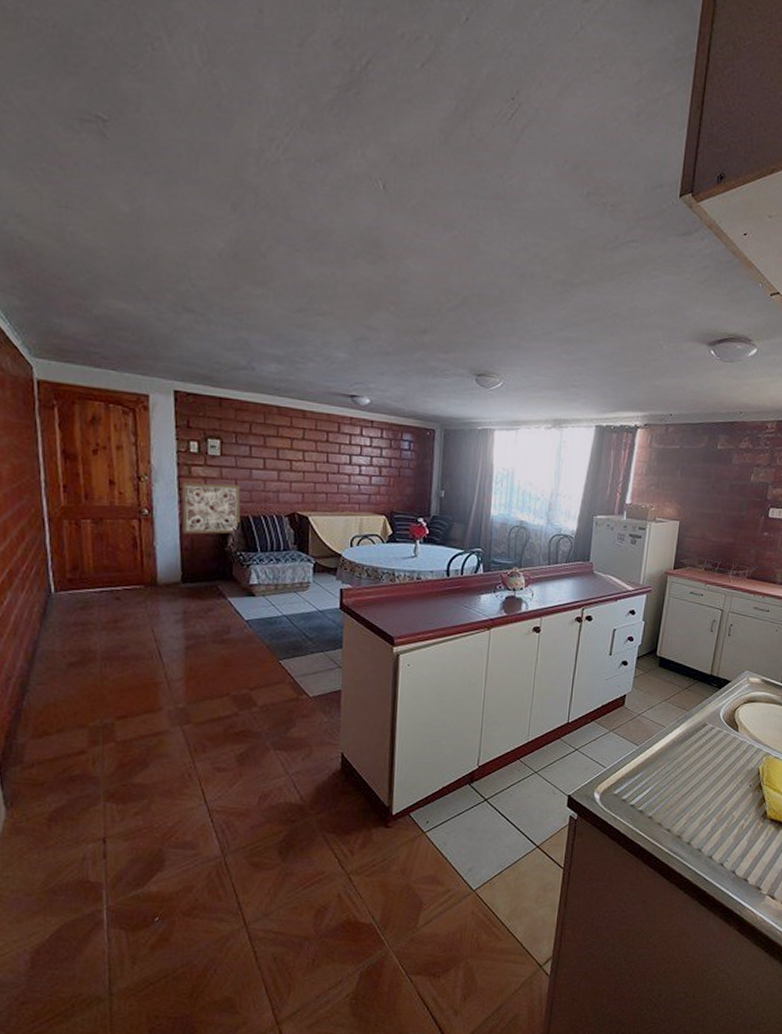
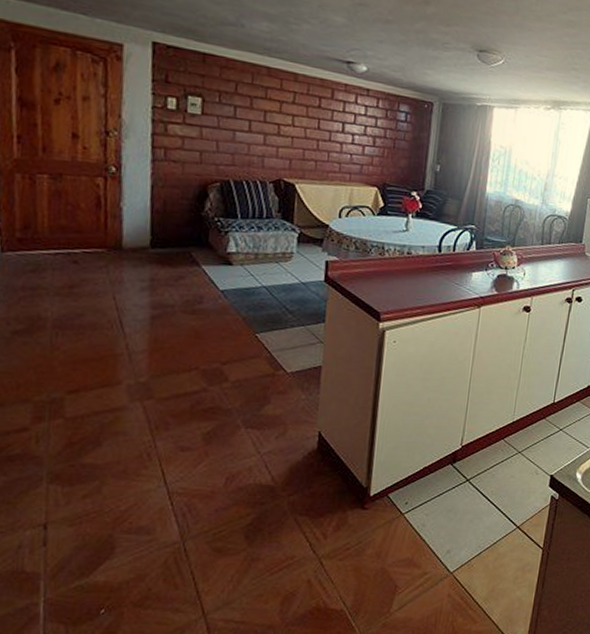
wall art: present [181,482,241,534] -> none [154,140,222,198]

